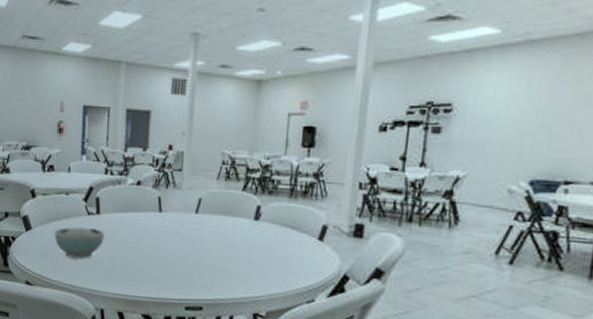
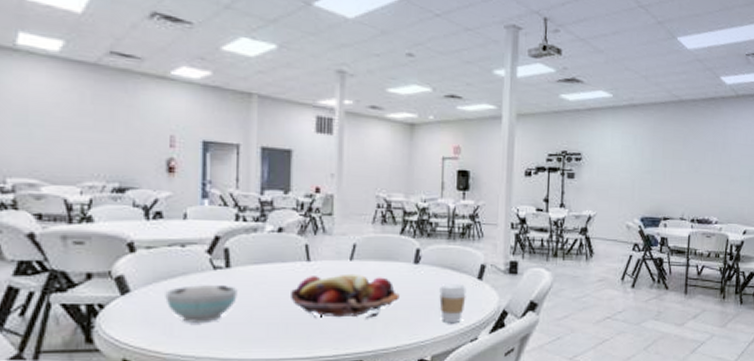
fruit basket: none [145,225,239,269] -> present [291,273,400,318]
coffee cup: none [277,242,306,282] -> present [439,284,467,322]

